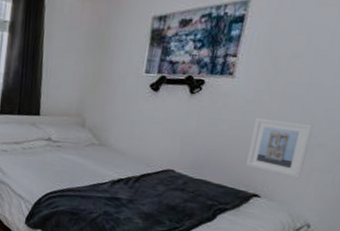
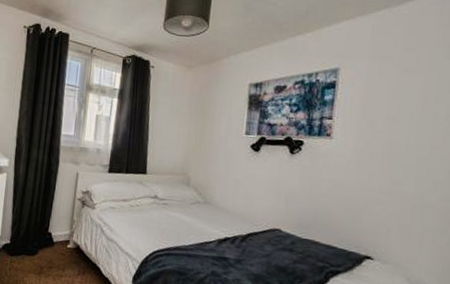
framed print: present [246,118,314,179] -> none [354,178,419,241]

